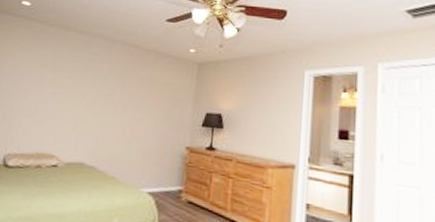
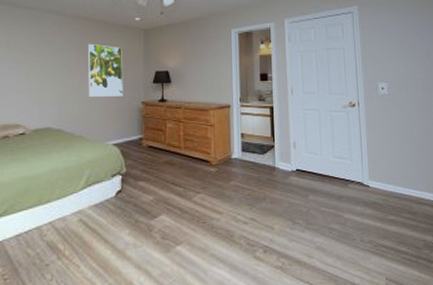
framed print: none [128,74,171,138] -> present [87,43,123,97]

